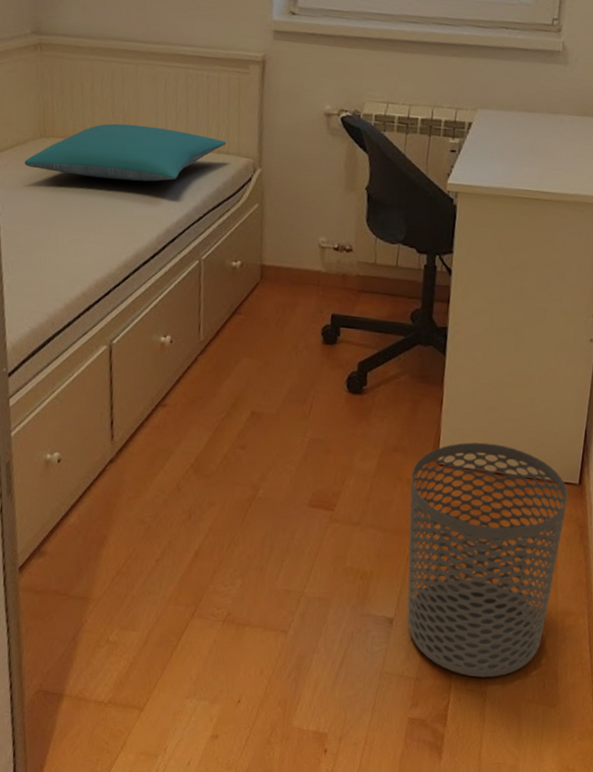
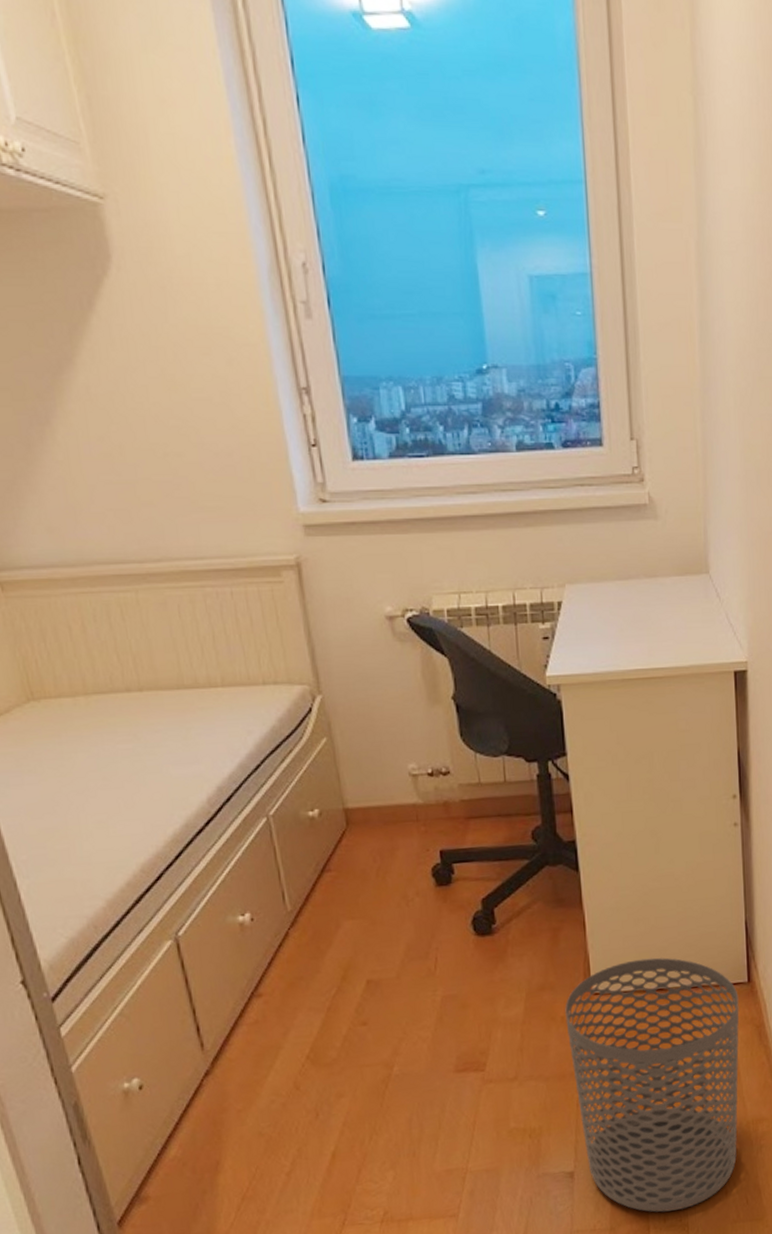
pillow: present [24,123,227,182] -> none [13,665,273,742]

